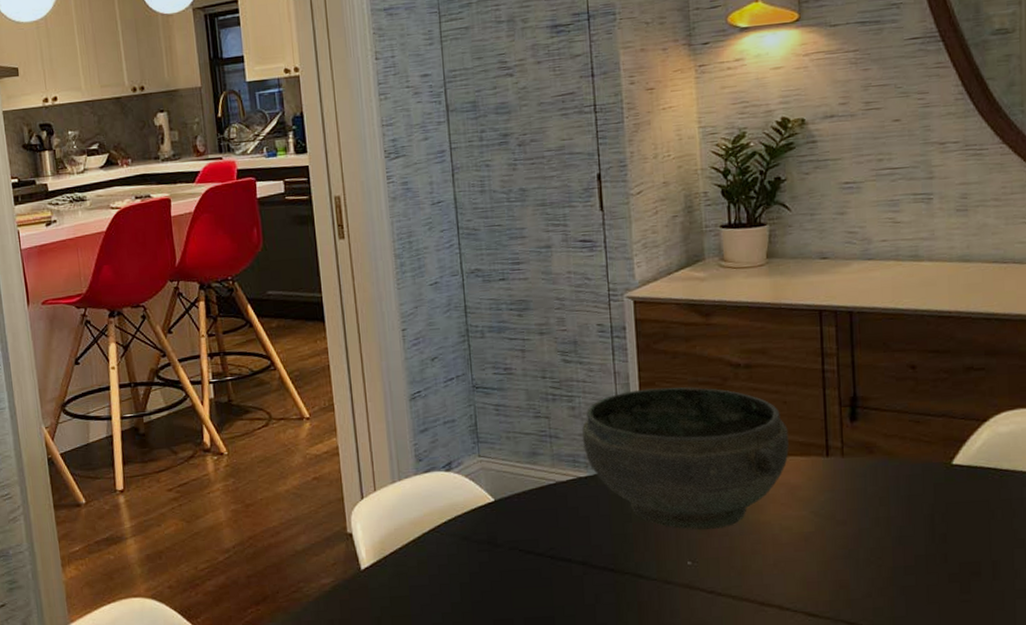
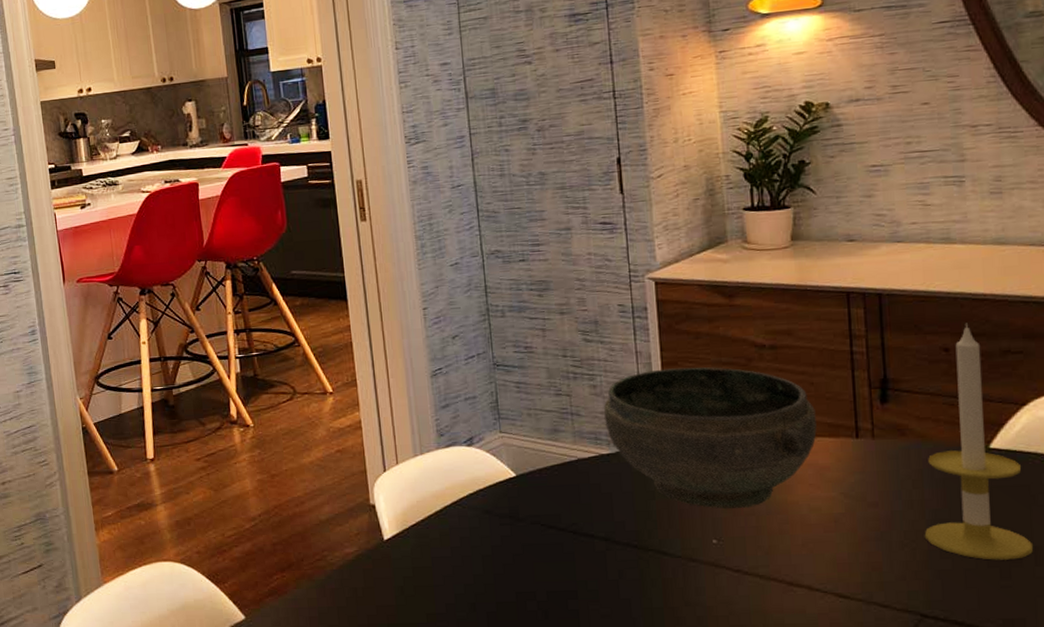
candle: none [889,340,992,575] -> present [924,323,1034,560]

